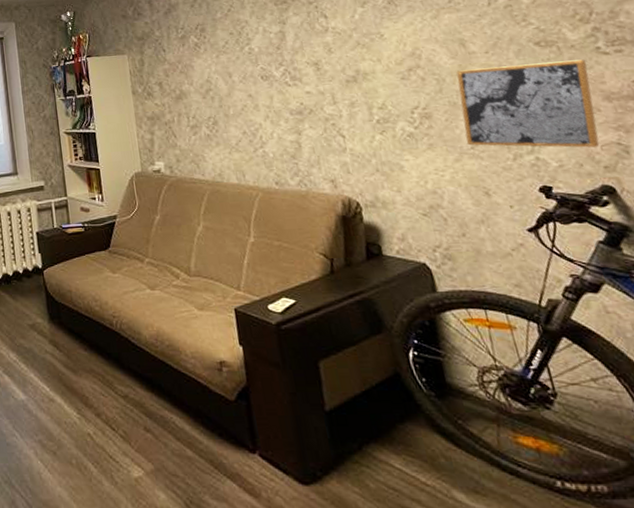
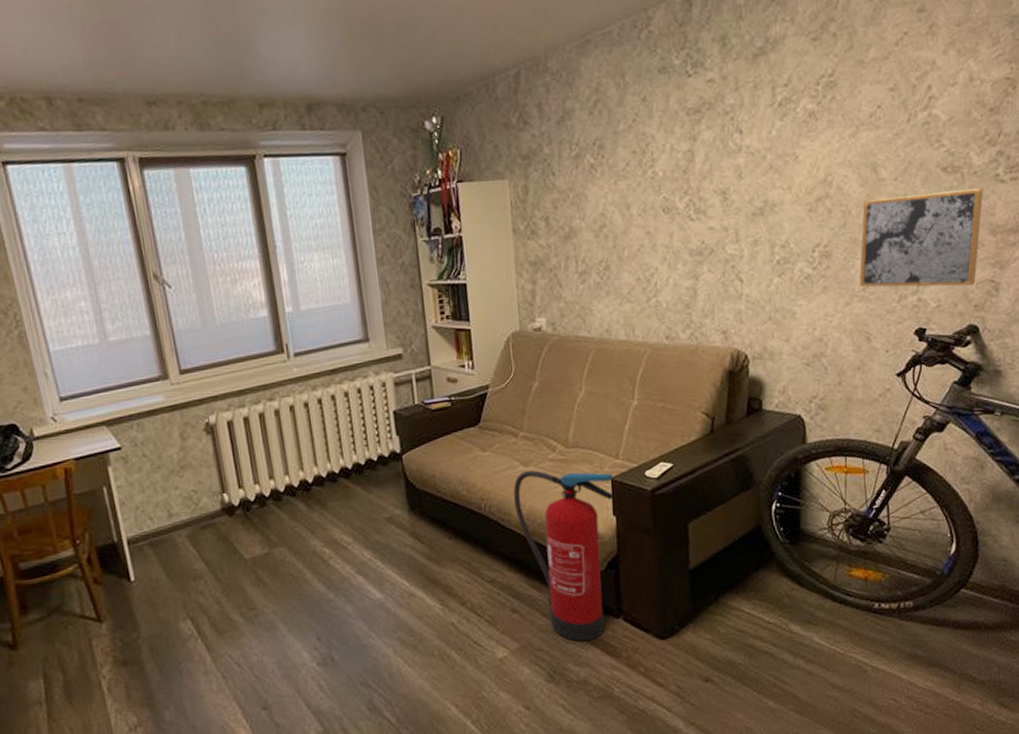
fire extinguisher: none [141,294,241,473] -> present [513,470,614,642]

